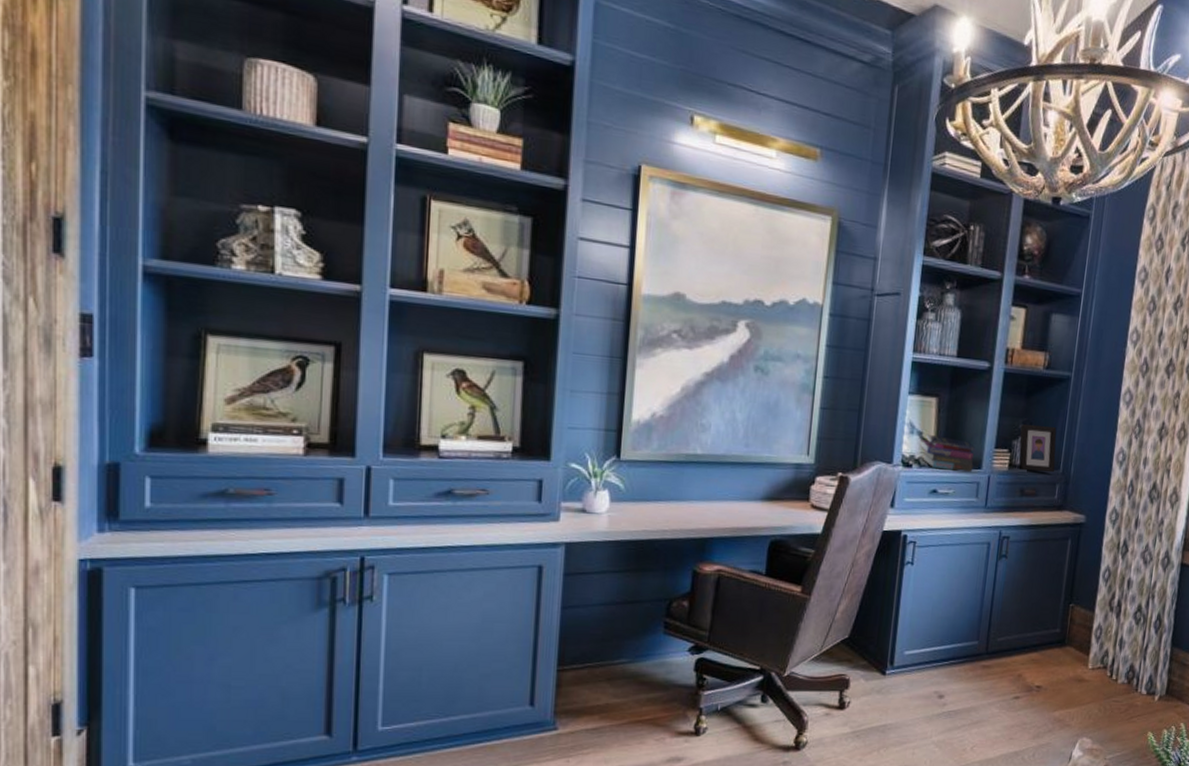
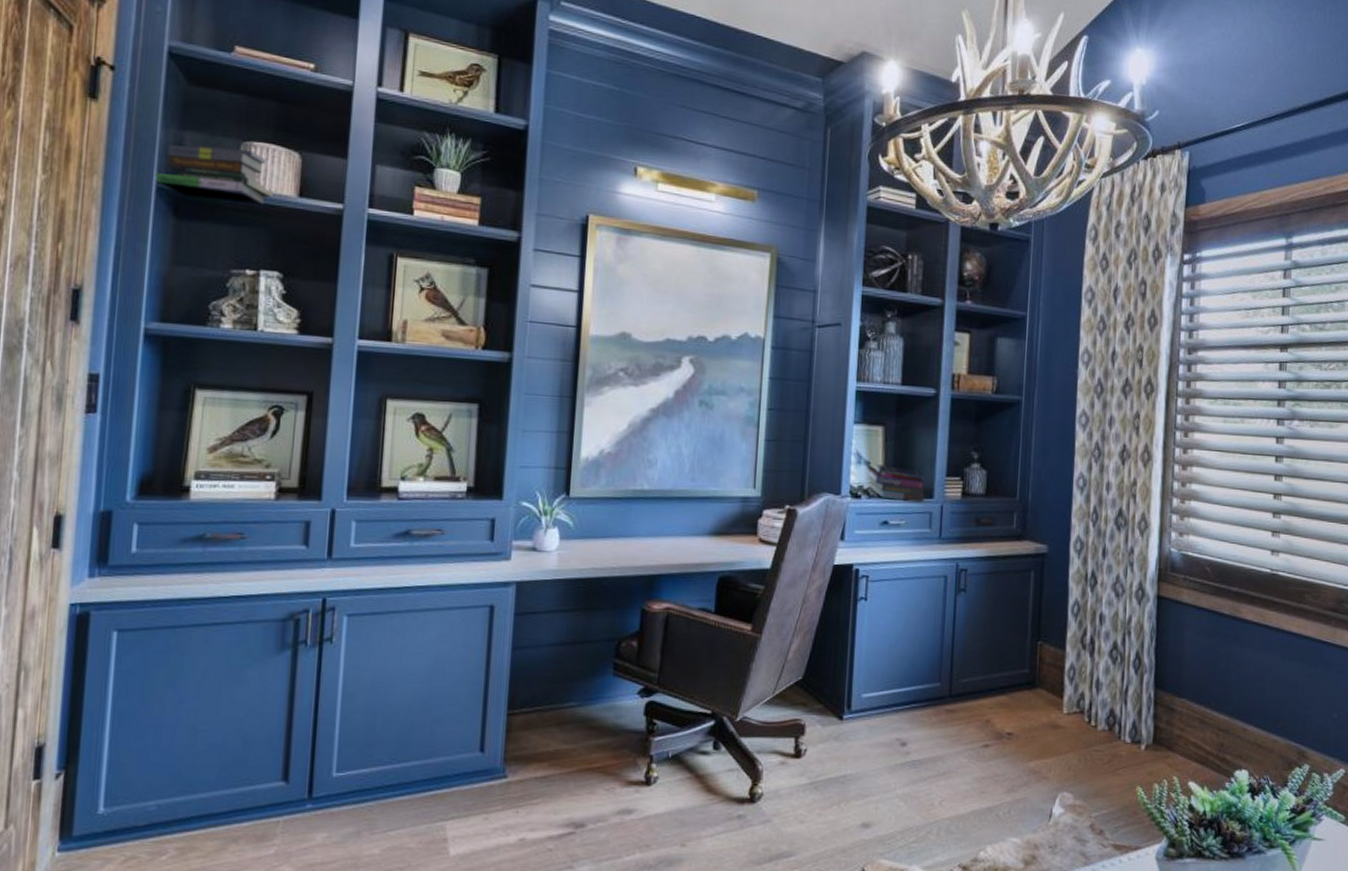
books: none [143,55,286,133] -> present [155,145,274,206]
picture frame: present [1018,424,1057,473] -> none [971,451,1012,501]

